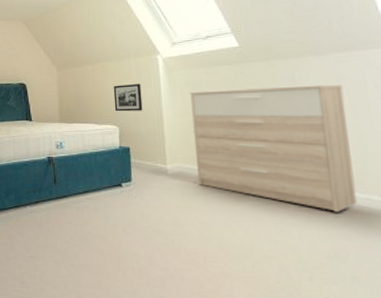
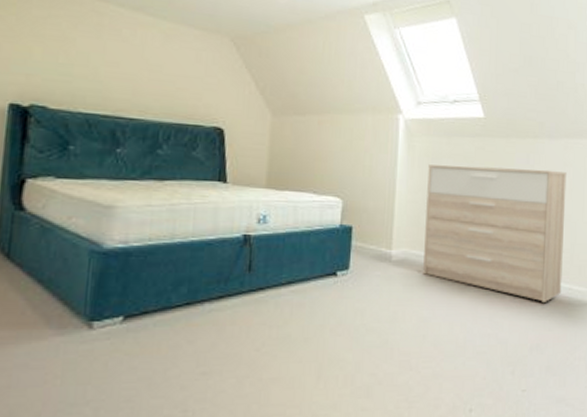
picture frame: present [113,83,143,112] -> none [340,145,376,182]

